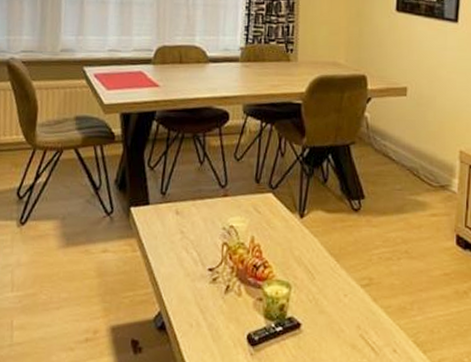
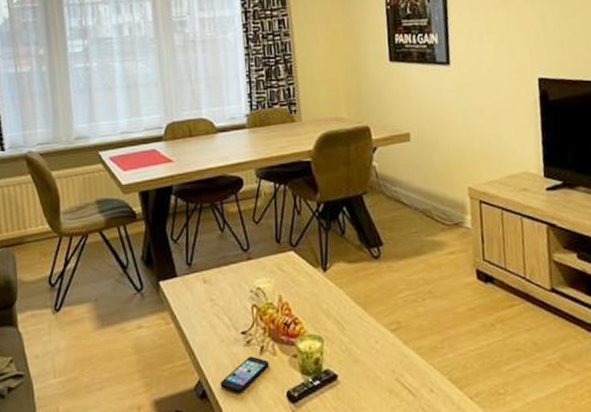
smartphone: none [180,294,233,330] -> present [220,356,269,394]

